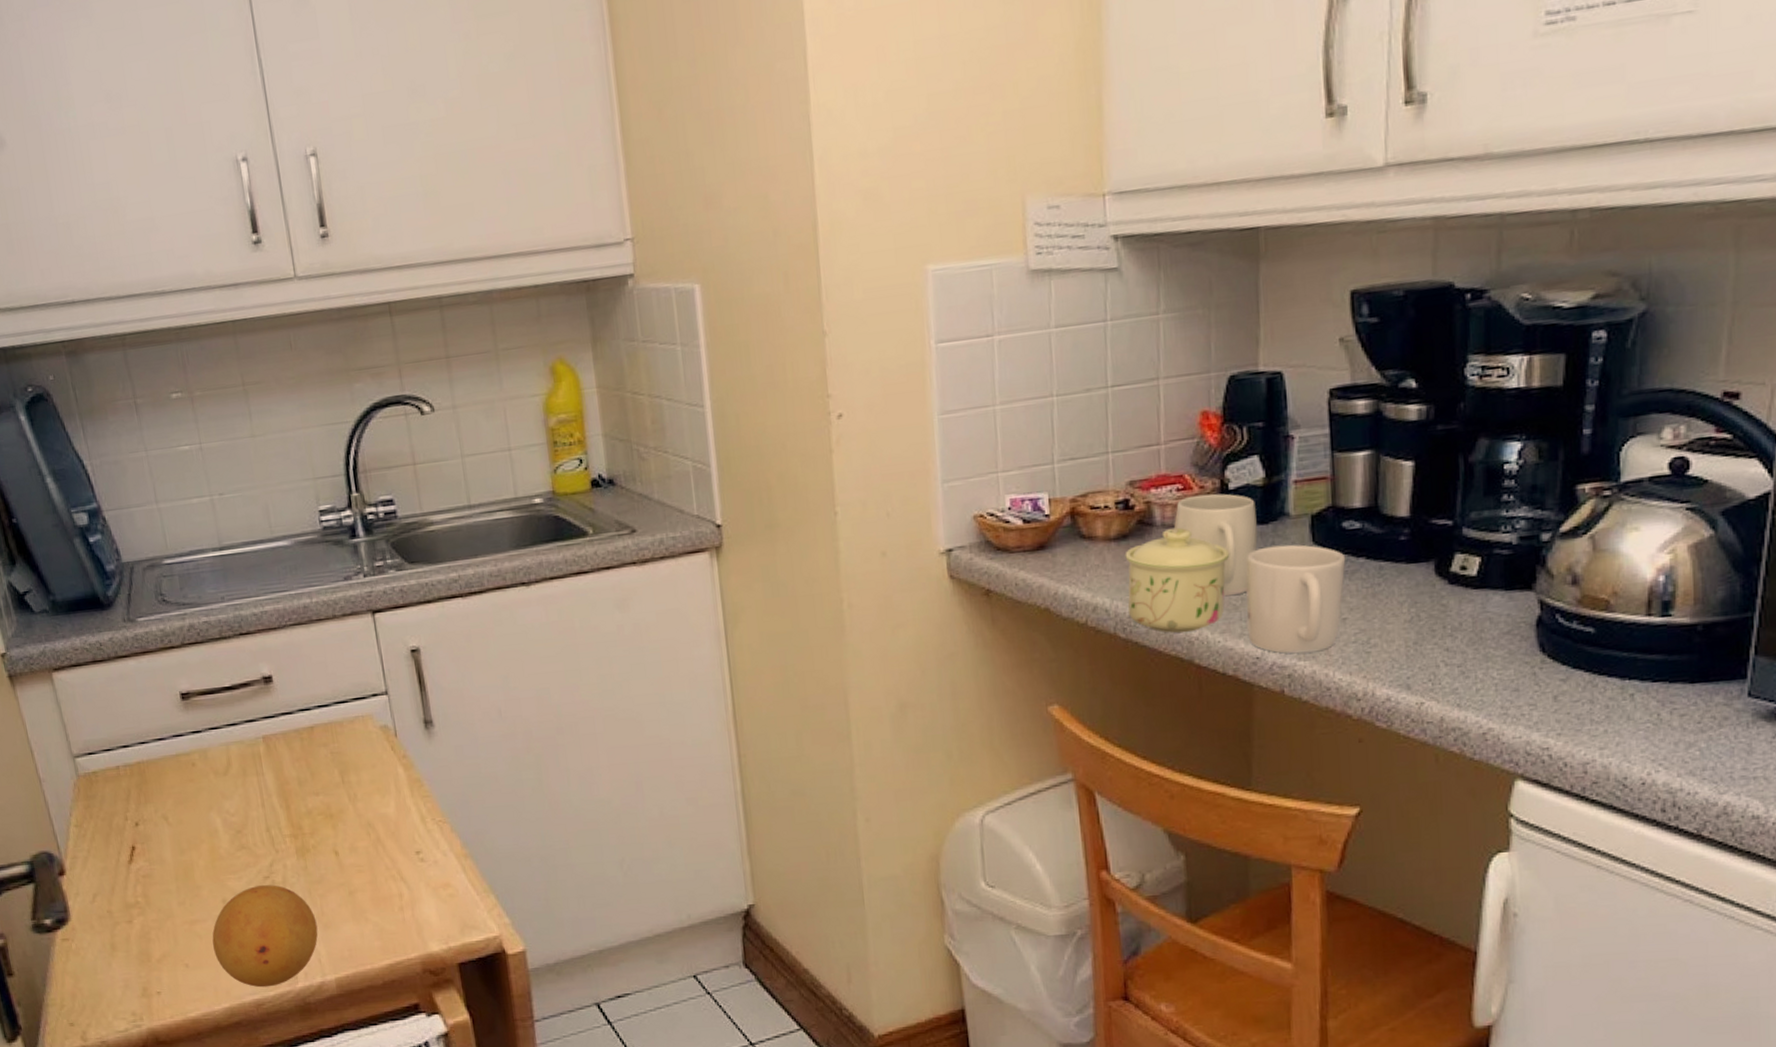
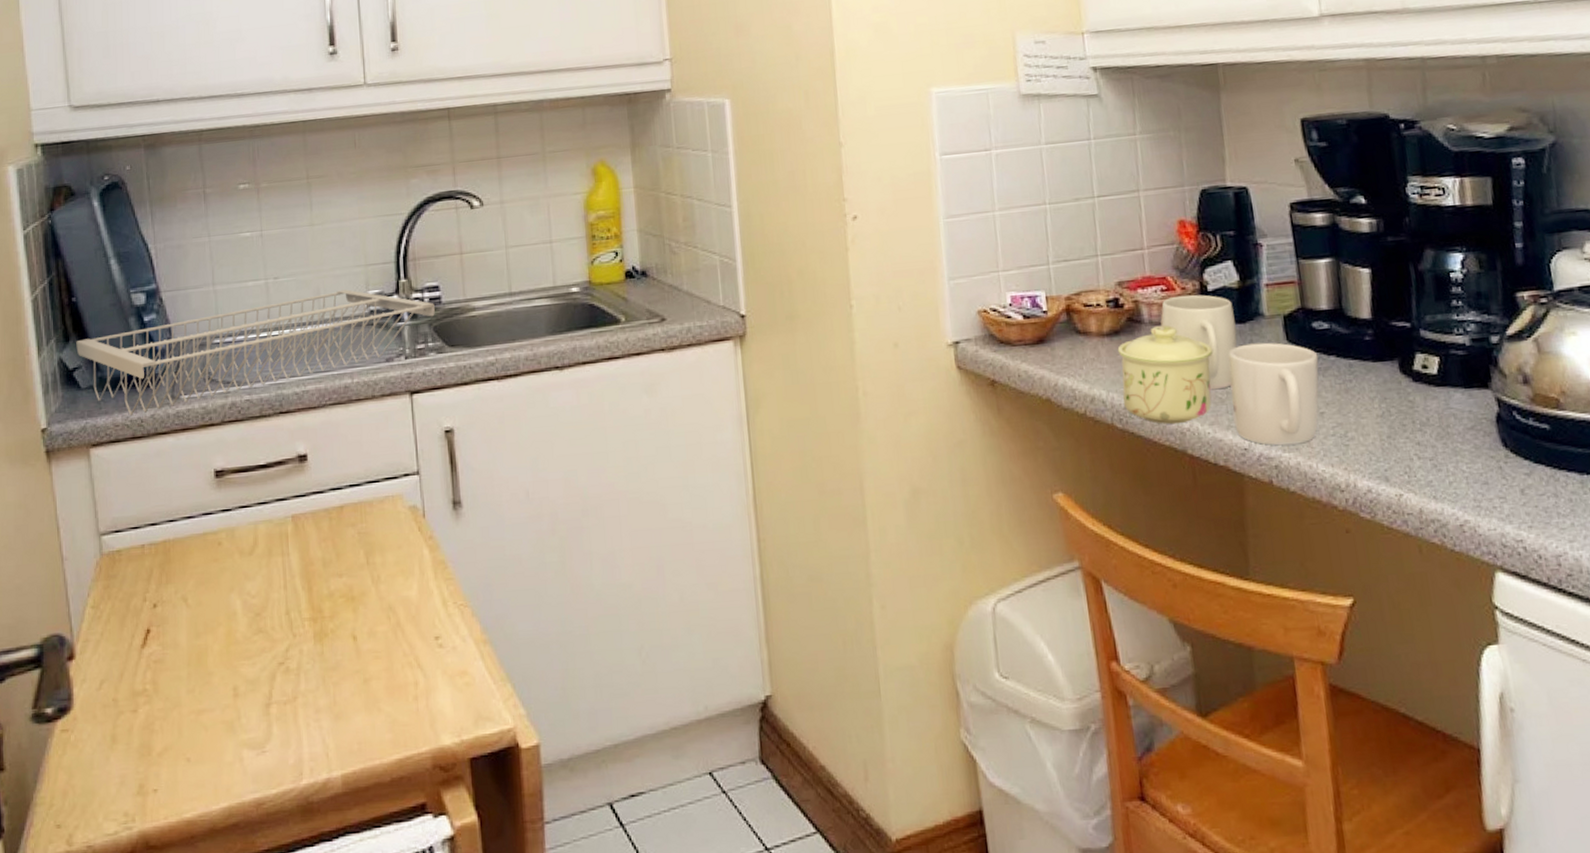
dish rack: none [23,505,392,640] -> present [76,289,435,416]
fruit: present [212,884,318,988] -> none [218,671,328,785]

